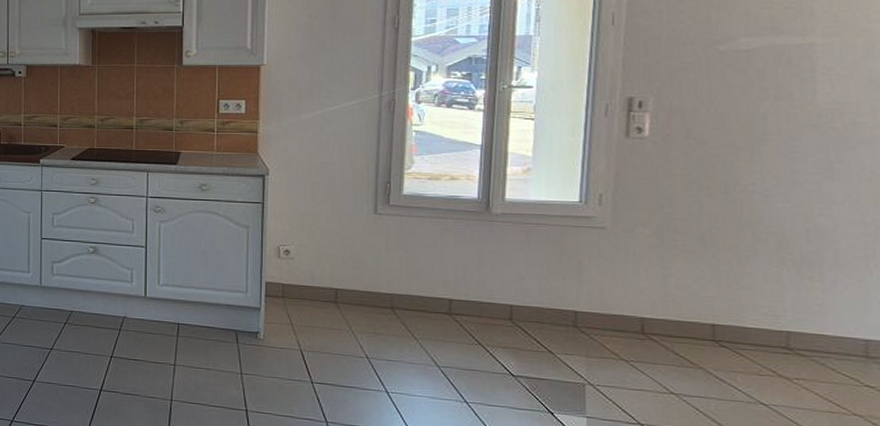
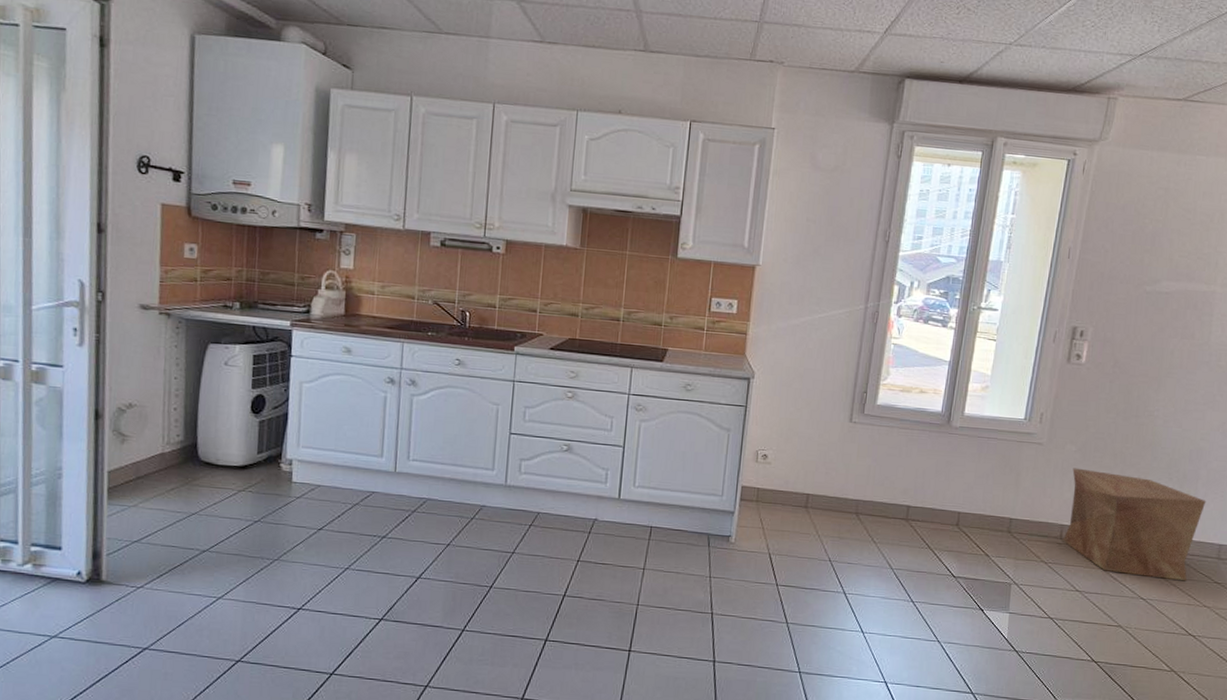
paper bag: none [645,253,839,384] -> present [1063,468,1206,582]

